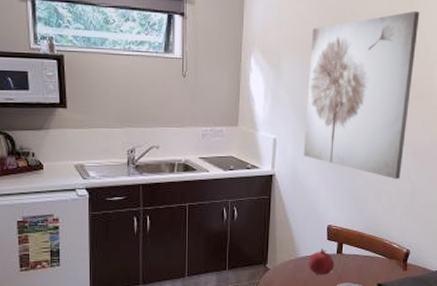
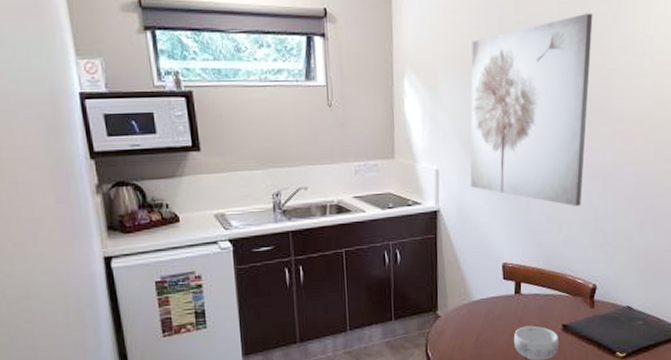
fruit: present [308,249,335,275] -> none [483,289,514,319]

